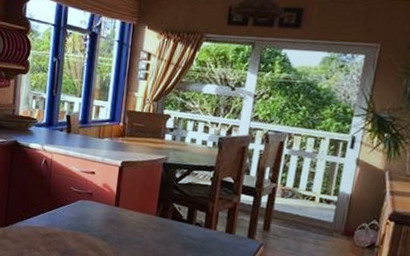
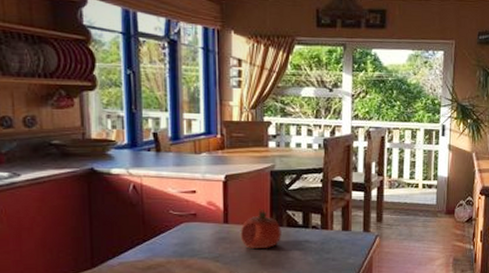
fruit: none [127,197,166,238] -> present [240,209,282,249]

